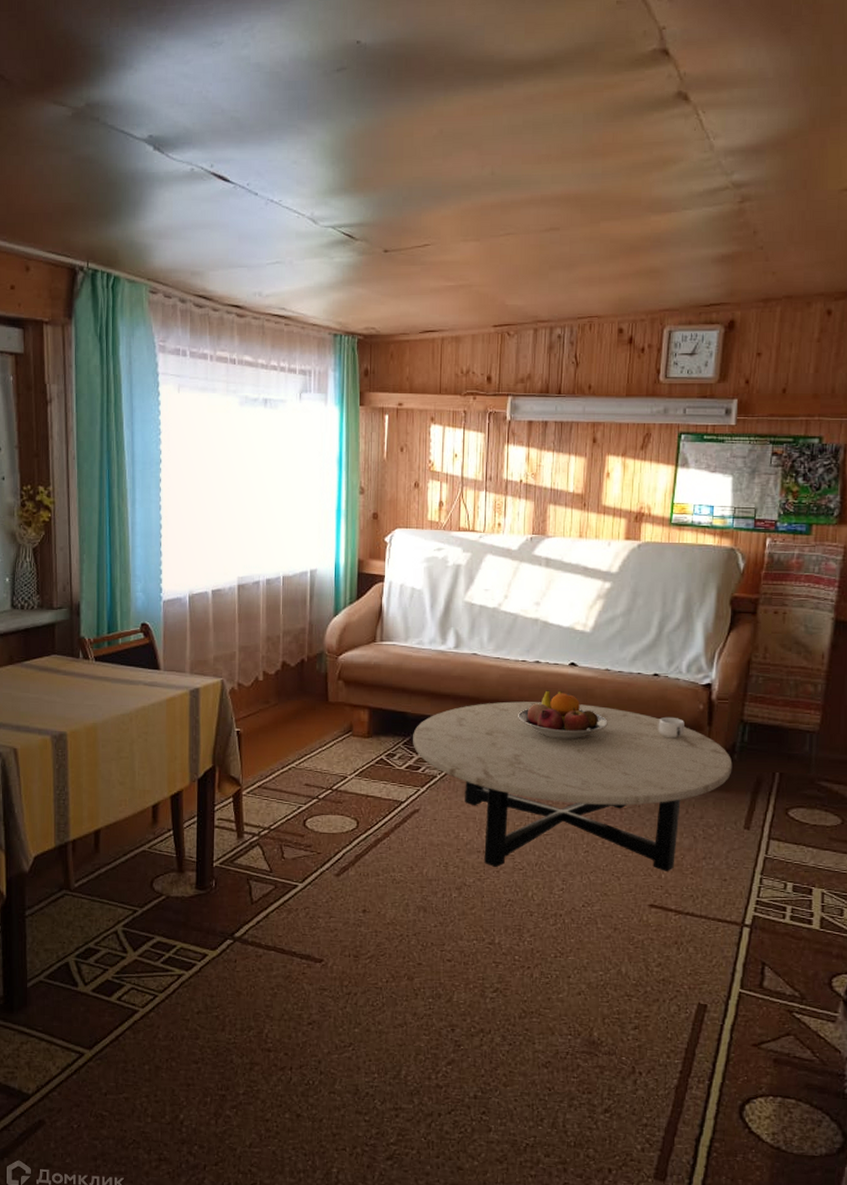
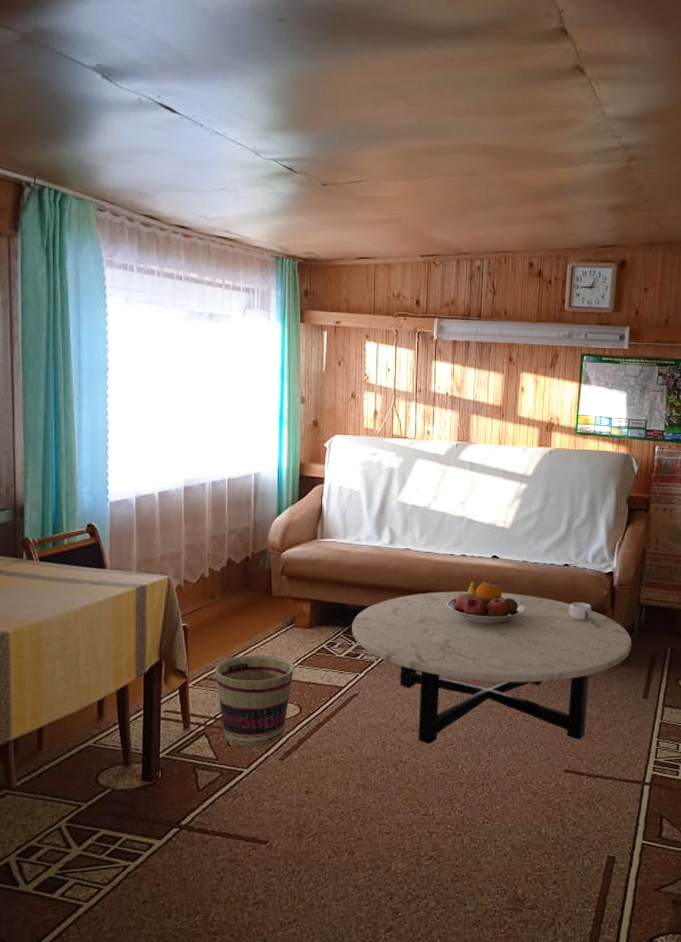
basket: none [268,763,351,861] -> present [214,655,294,747]

